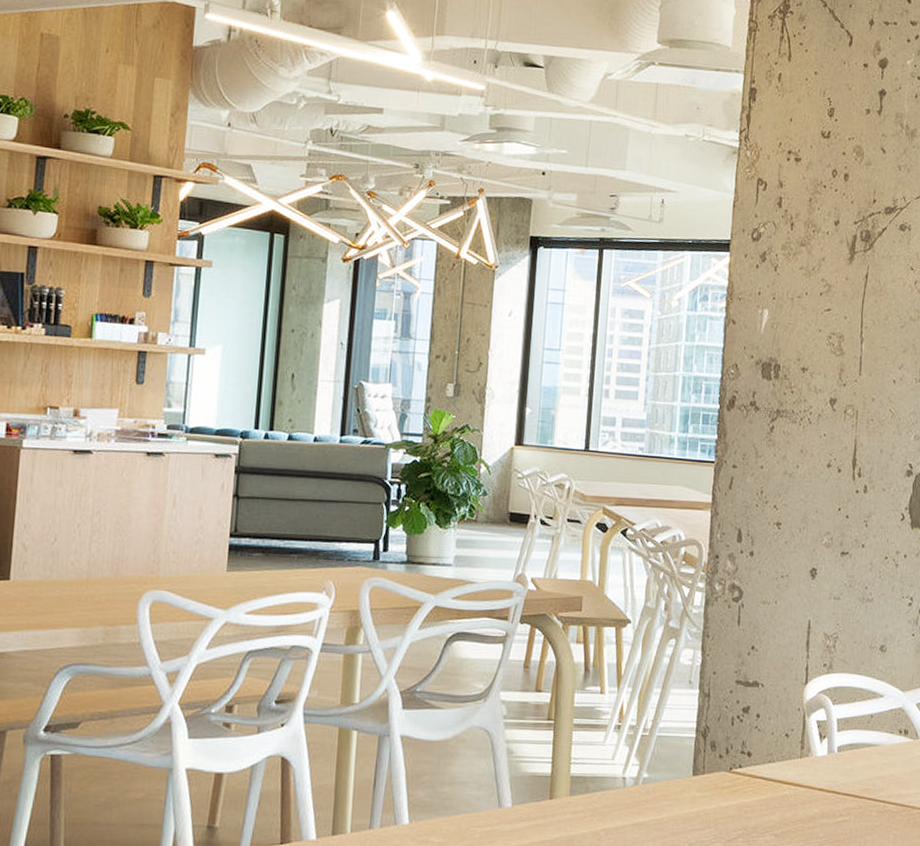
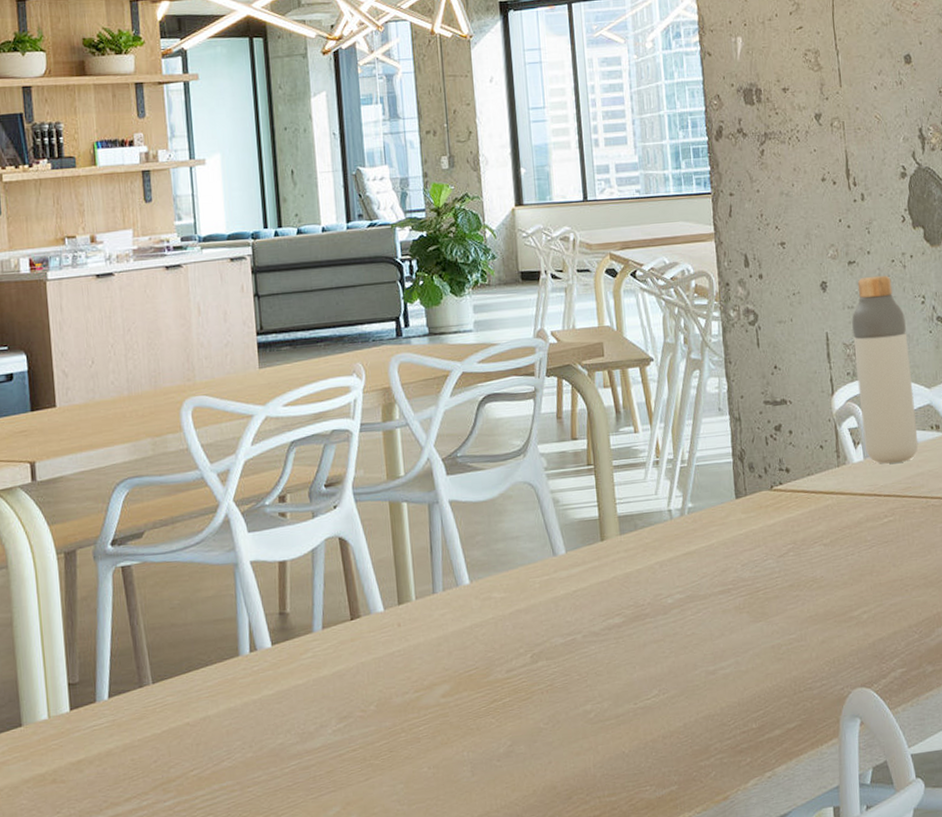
bottle: none [830,569,890,763] -> present [852,275,919,464]

